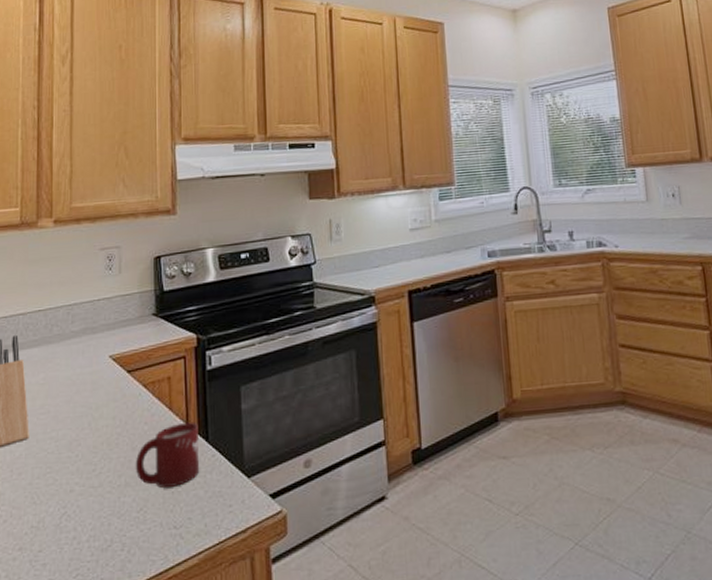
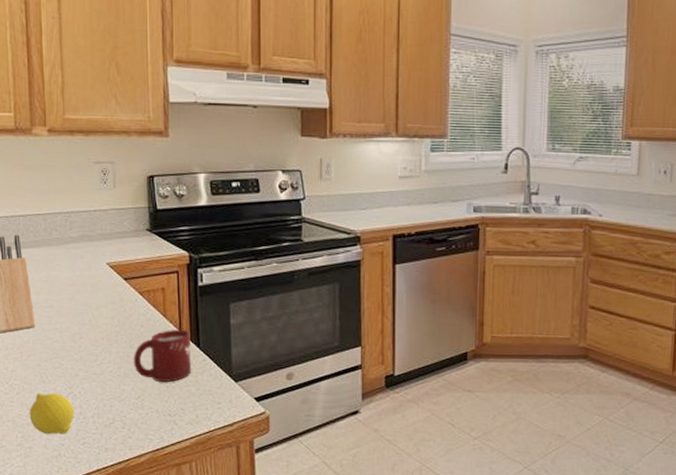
fruit: none [16,516,68,570] -> present [29,393,75,435]

